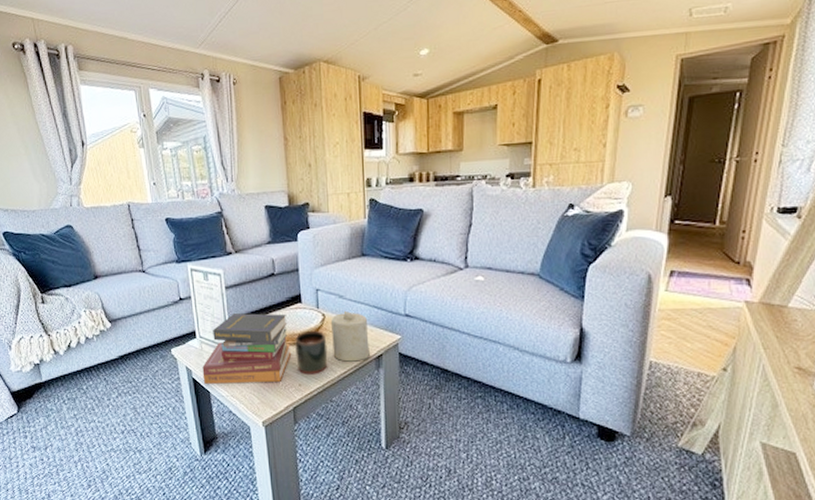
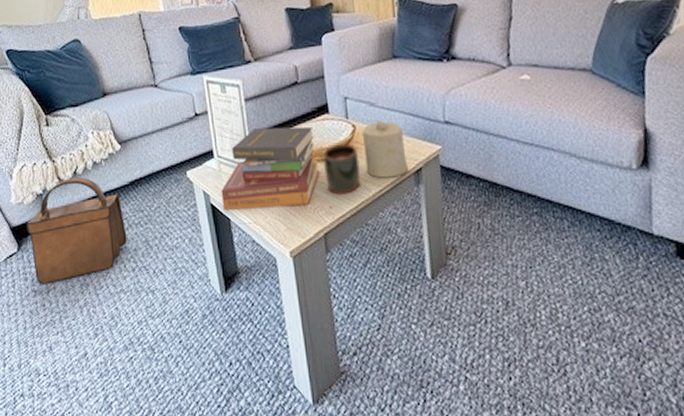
handbag: none [25,350,117,442] -> present [27,177,127,285]

